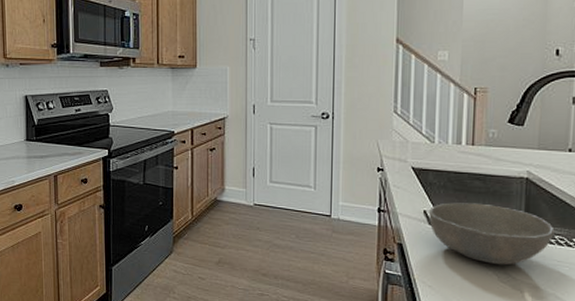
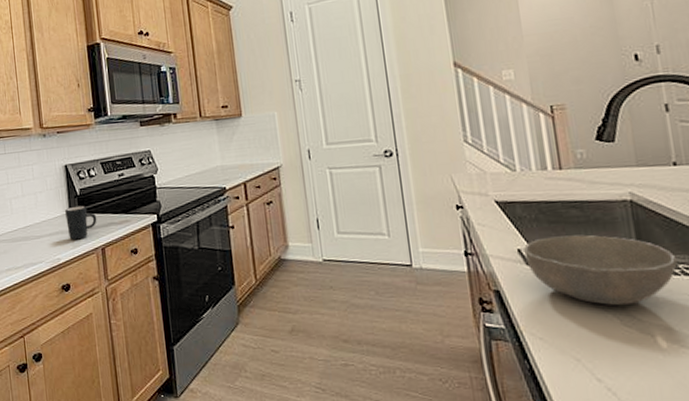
mug: none [23,135,52,166] -> present [65,205,97,240]

